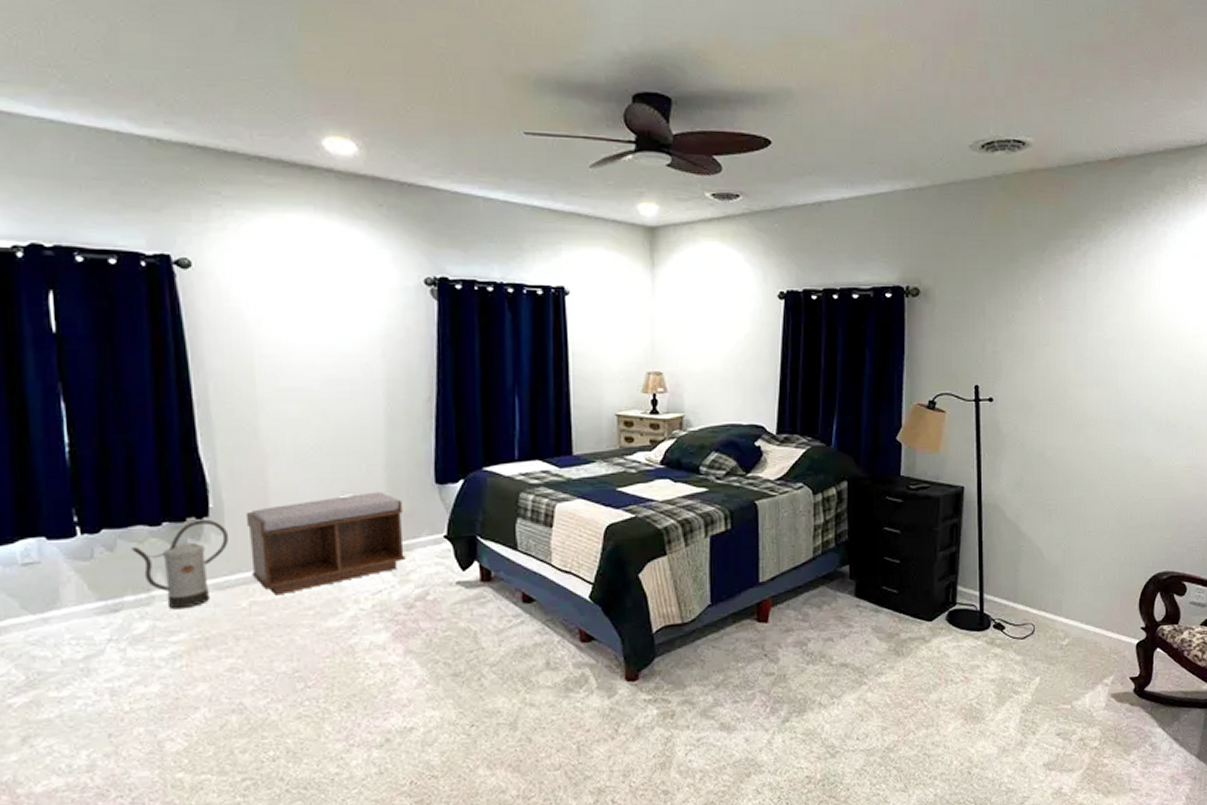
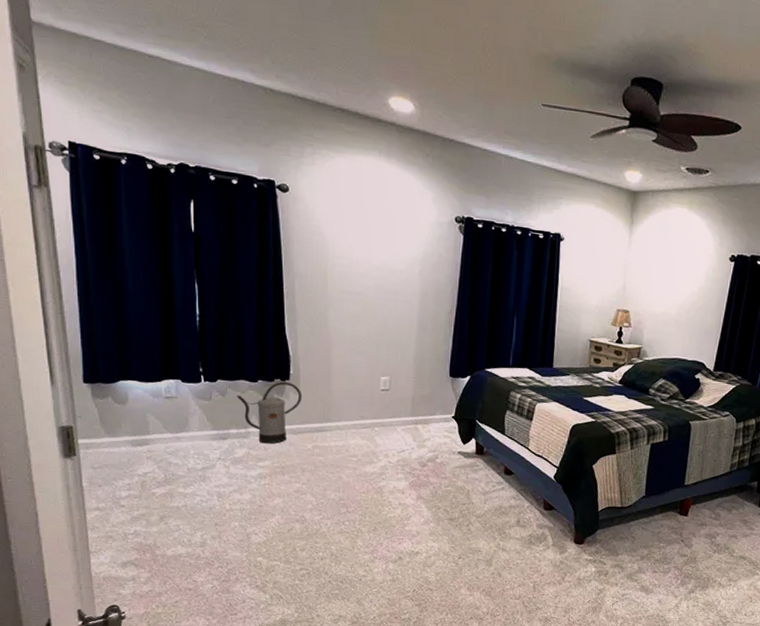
bench: present [245,491,406,596] -> none [314,377,425,444]

